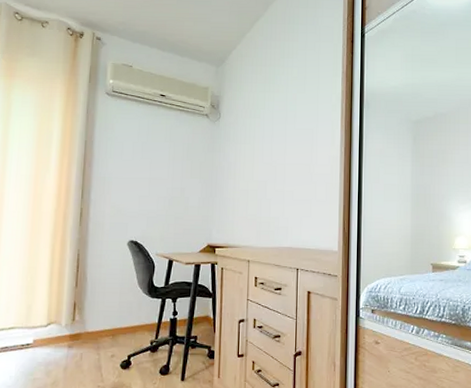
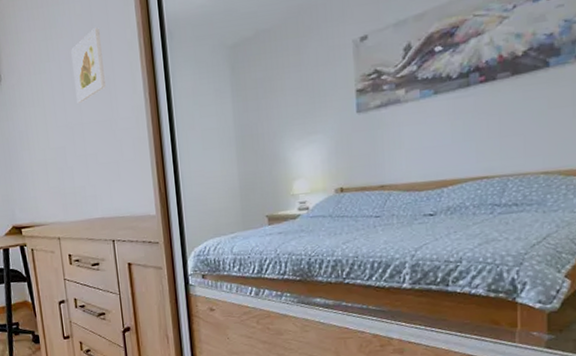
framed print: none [283,89,310,147] -> present [71,28,107,103]

